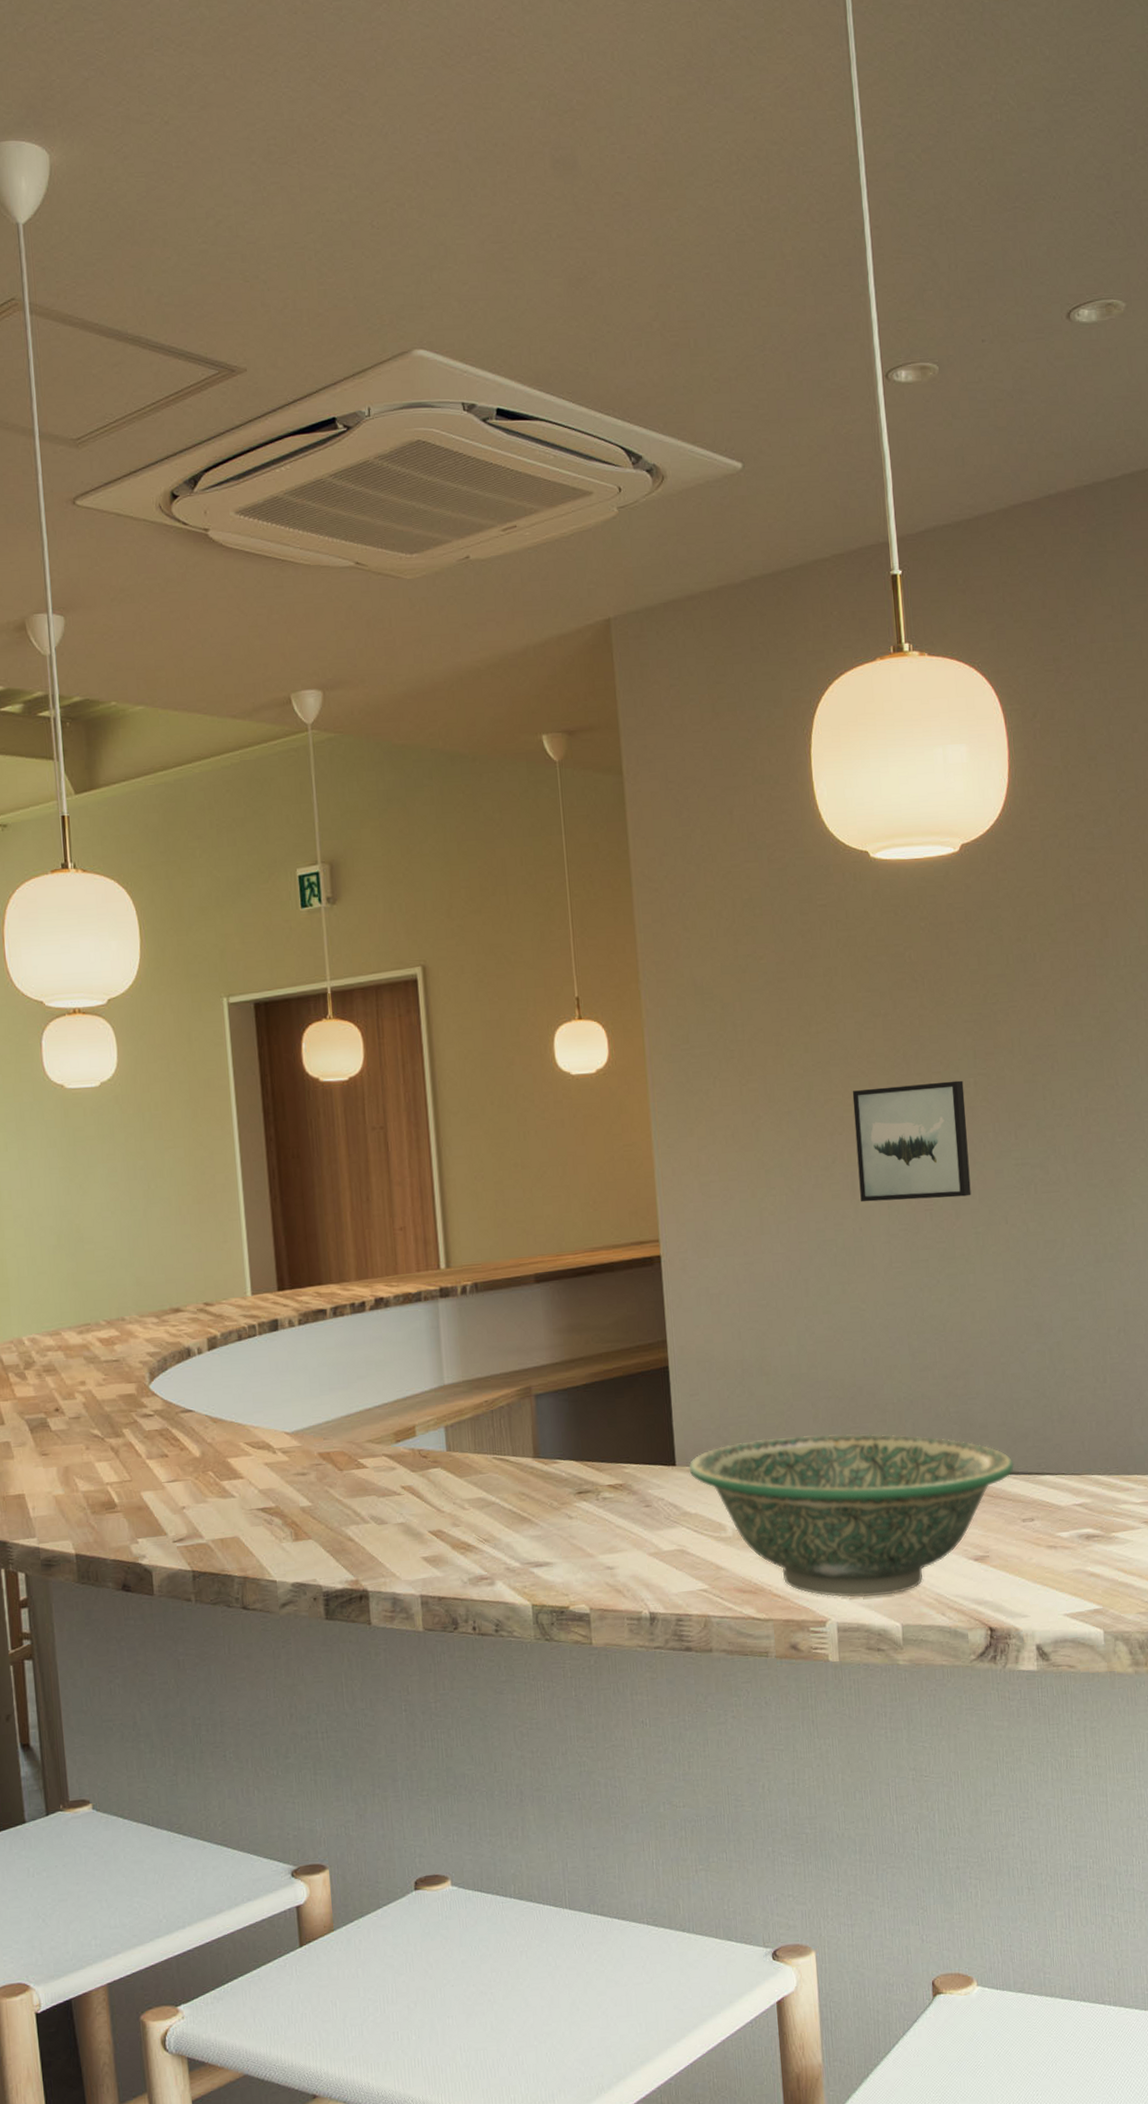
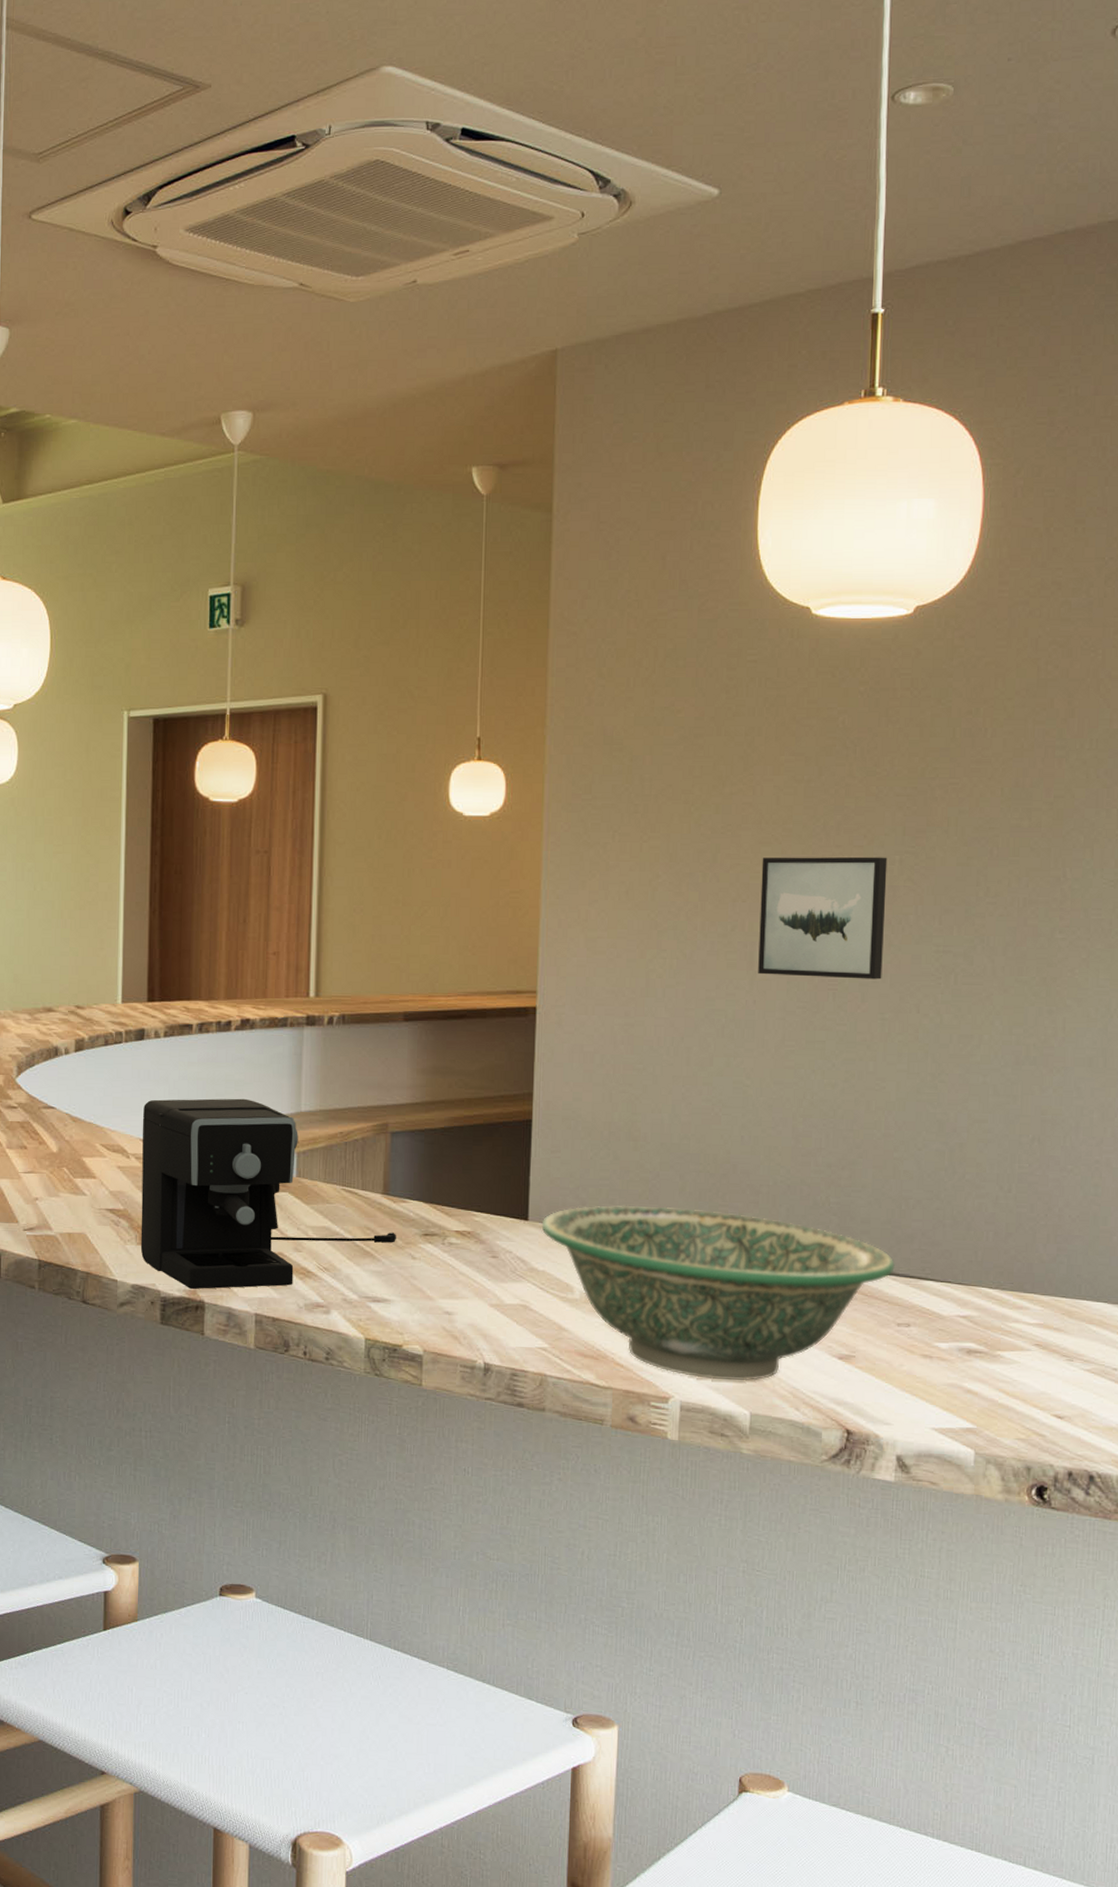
coffee maker: none [285,1378,552,1579] -> present [140,1098,396,1289]

